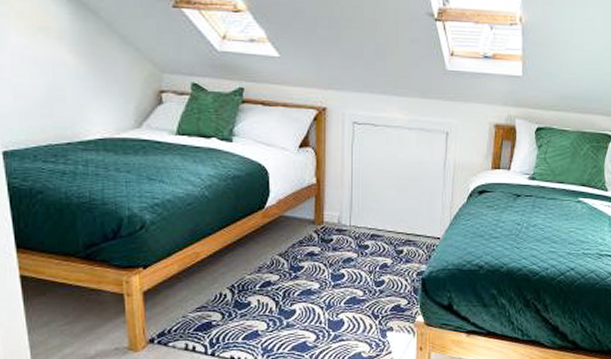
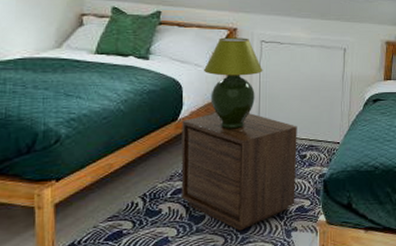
nightstand: none [269,203,393,328] -> present [180,113,297,231]
table lamp: none [291,118,356,220] -> present [204,37,263,129]

